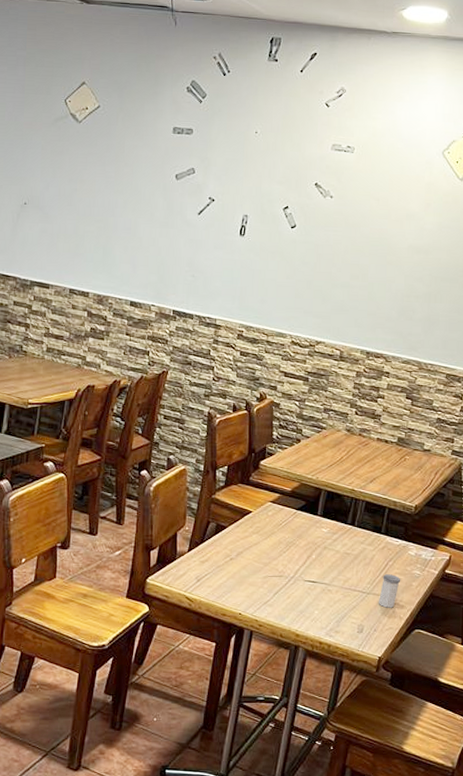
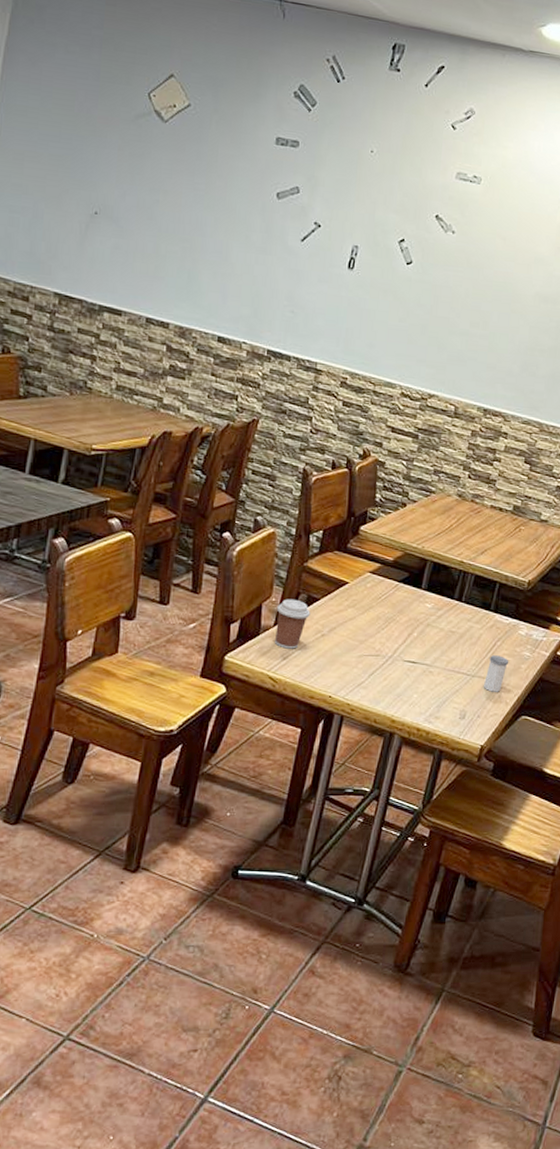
coffee cup: none [189,527,220,572] -> present [274,599,311,649]

